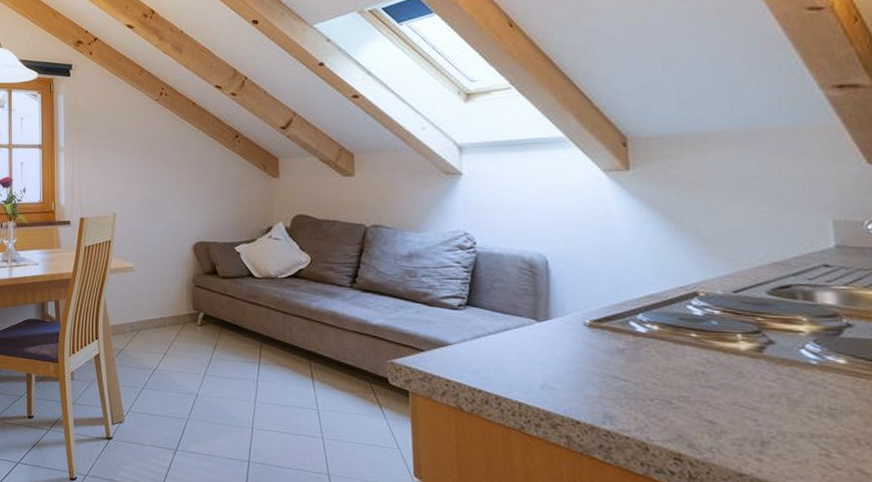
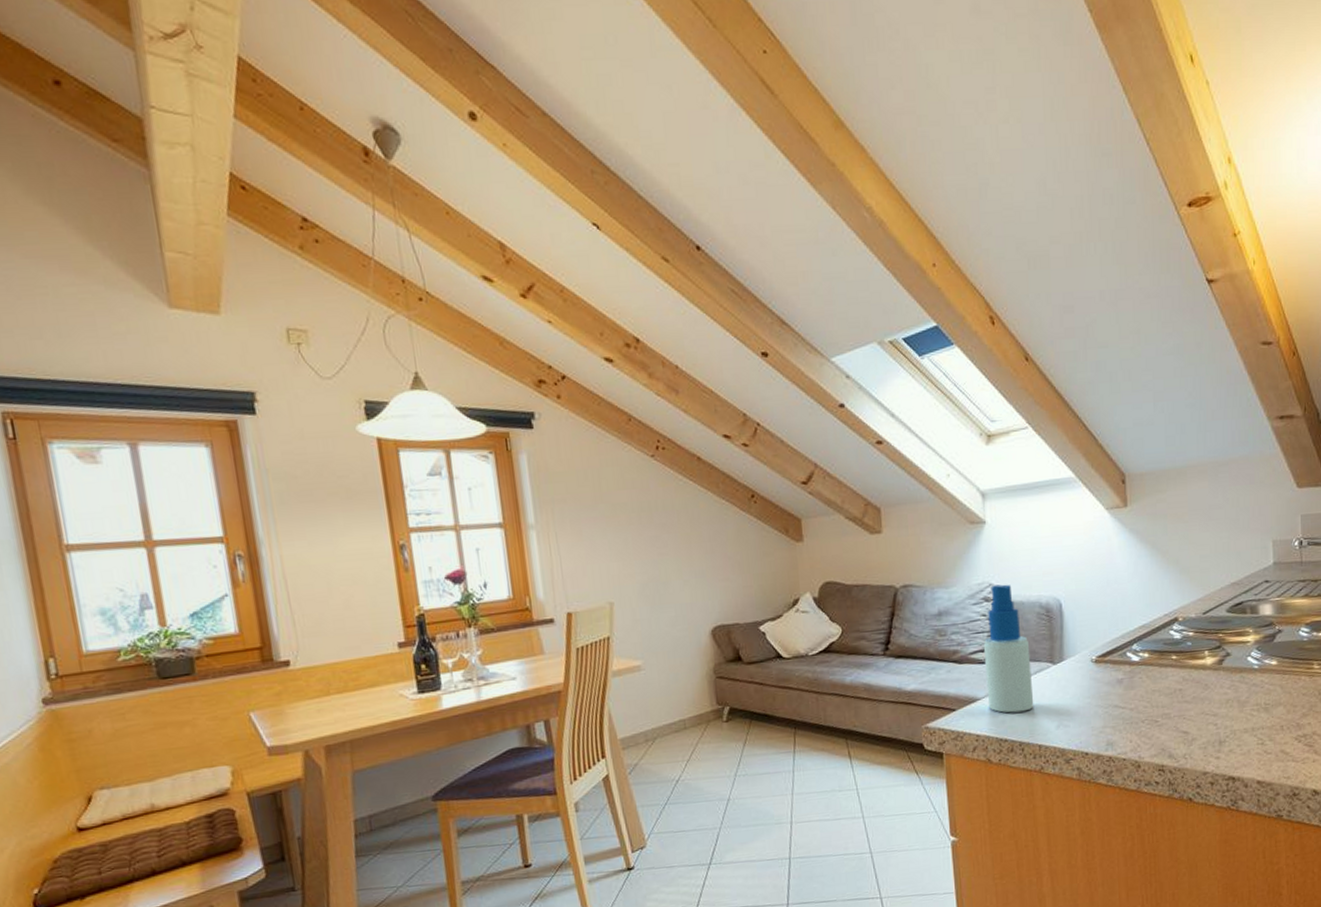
spray bottle: none [456,234,514,365] -> present [983,584,1034,713]

